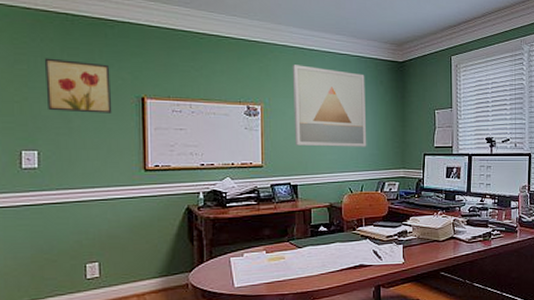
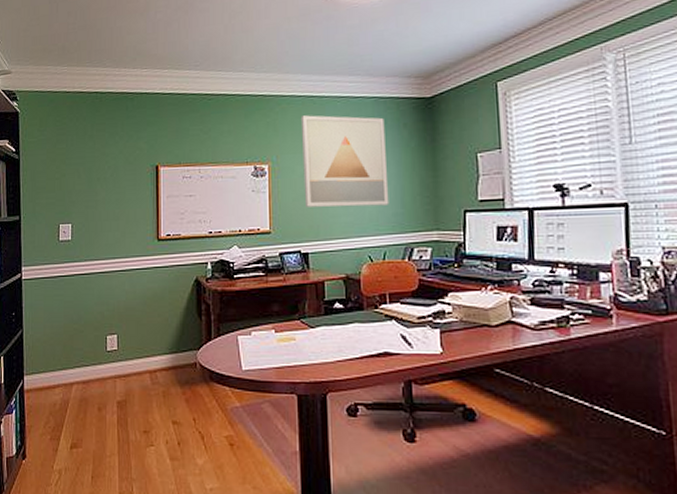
wall art: present [44,58,112,114] -> none [78,135,131,185]

